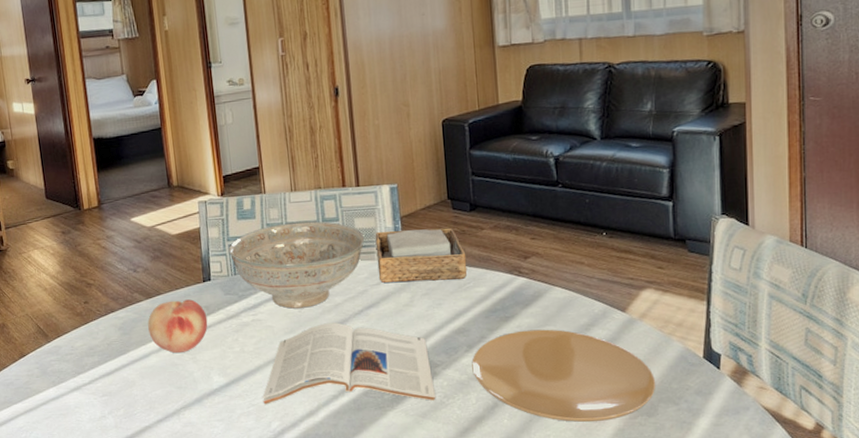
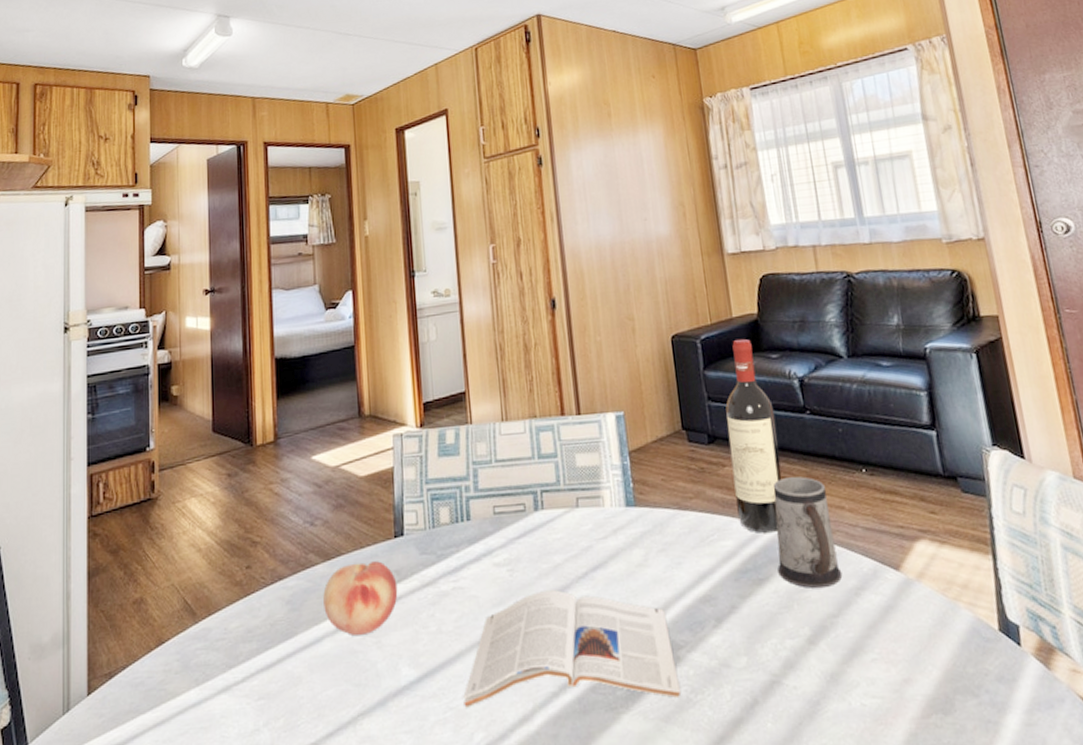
decorative bowl: present [228,221,365,309] -> none [426,458,588,572]
napkin holder: present [375,228,467,283] -> none [599,464,710,536]
plate: present [472,329,656,423] -> none [722,595,948,725]
wine bottle: none [487,122,532,282] -> present [725,338,782,533]
mug: none [522,238,577,325] -> present [773,476,843,589]

